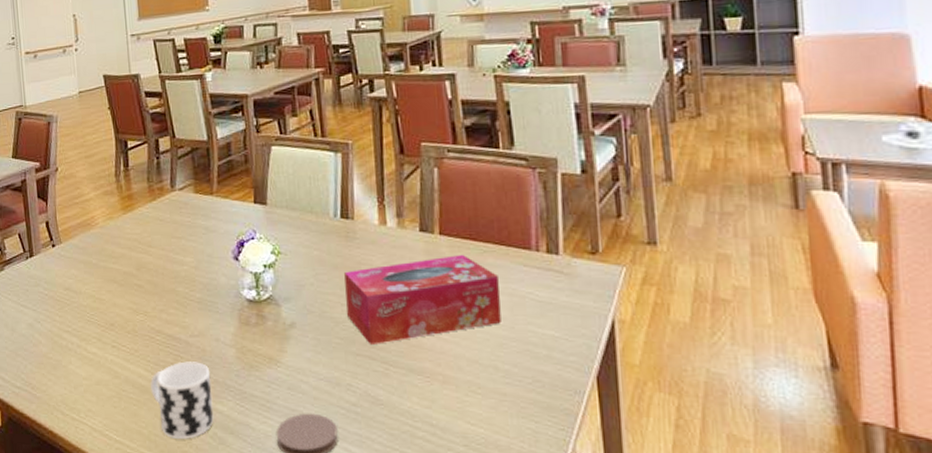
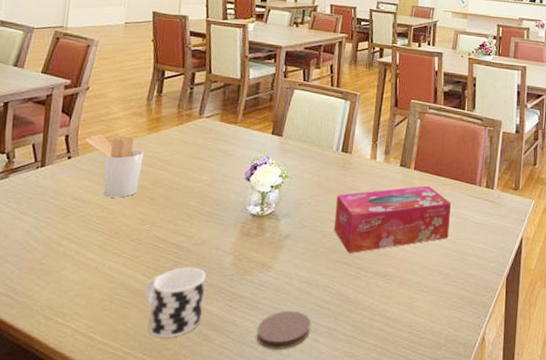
utensil holder: none [64,217,124,286] -> present [85,133,144,198]

